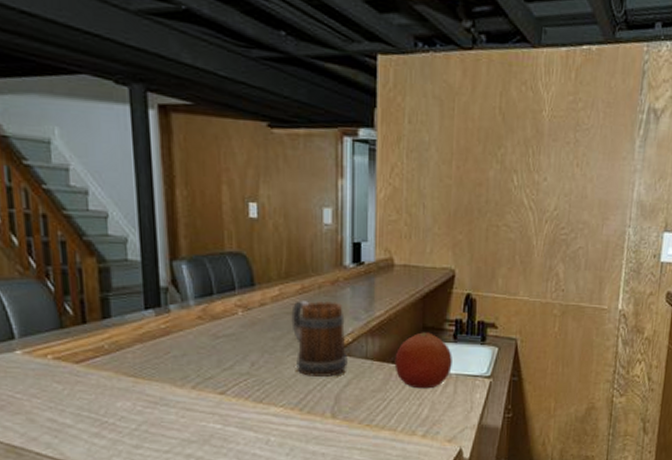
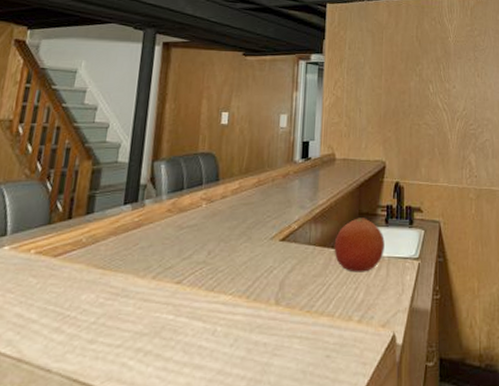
beer mug: present [291,300,349,377] -> none [246,191,294,263]

